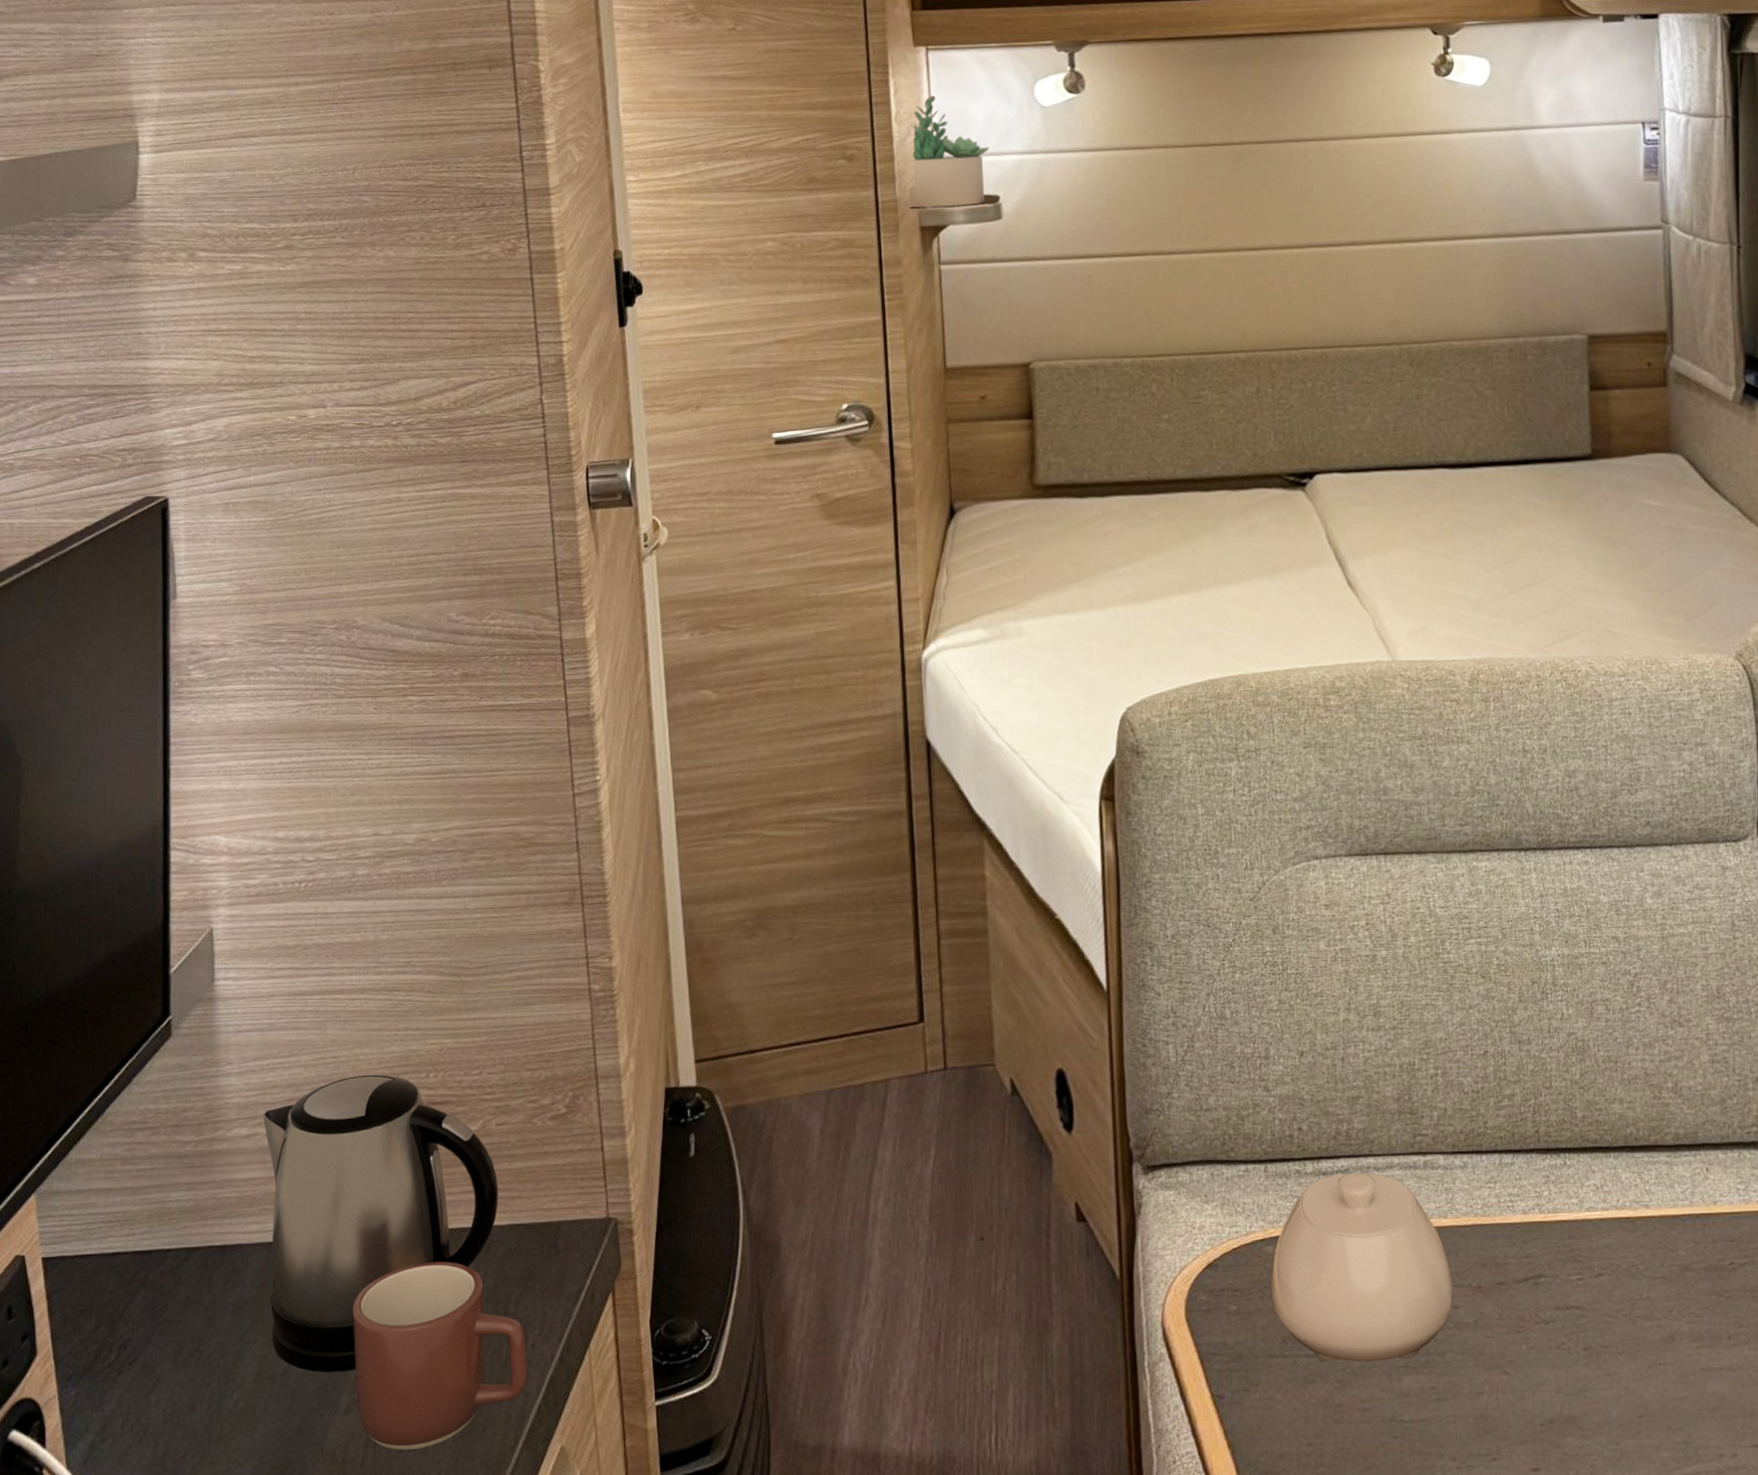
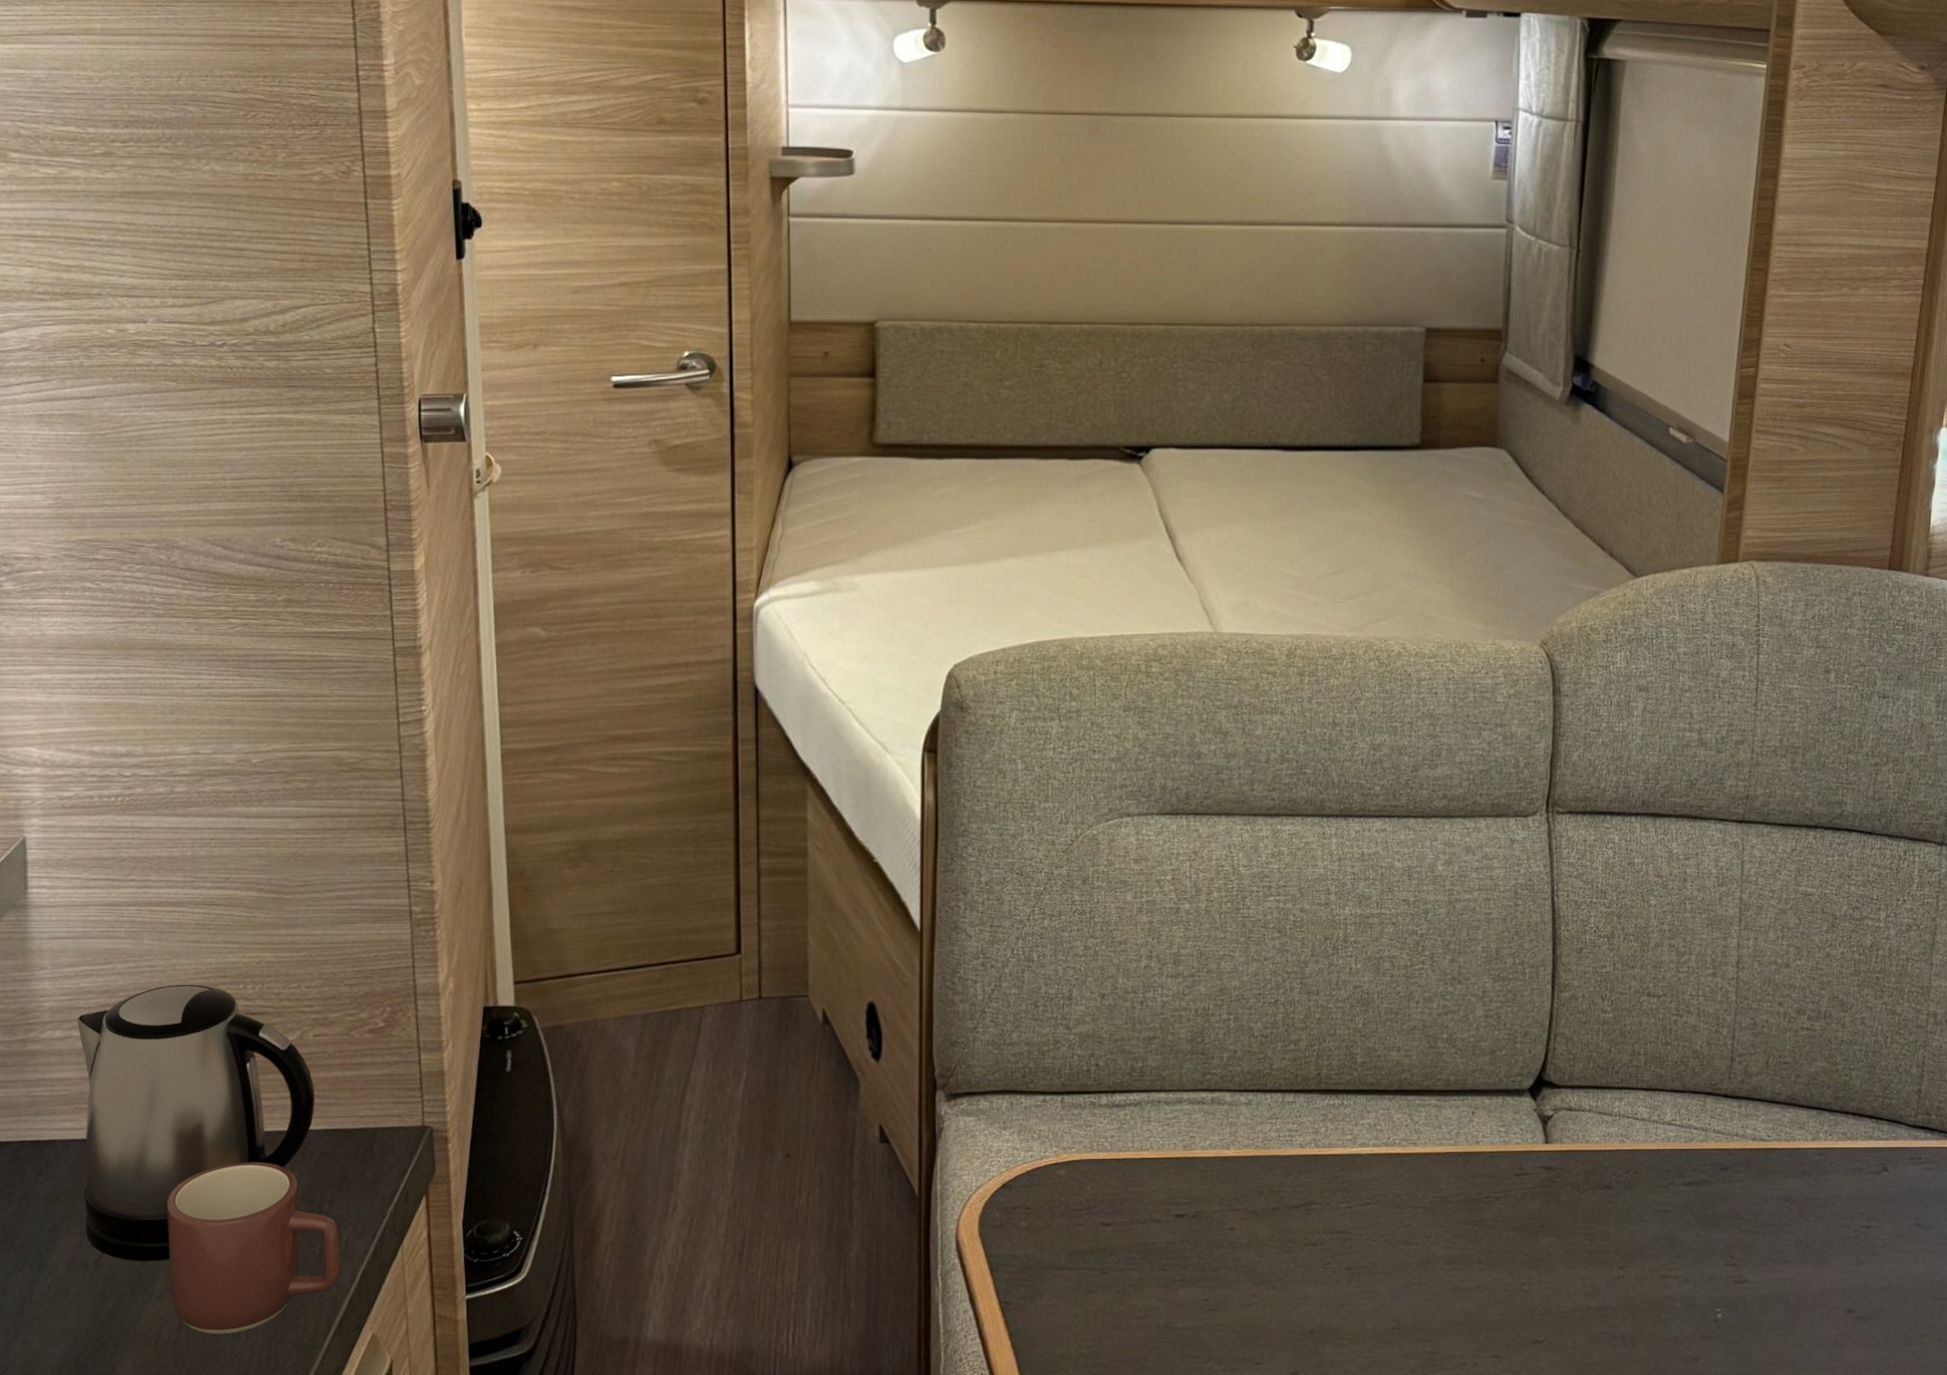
succulent plant: present [908,96,990,208] -> none [760,43,845,158]
sugar bowl: present [1270,1172,1454,1362] -> none [1061,1105,1231,1275]

